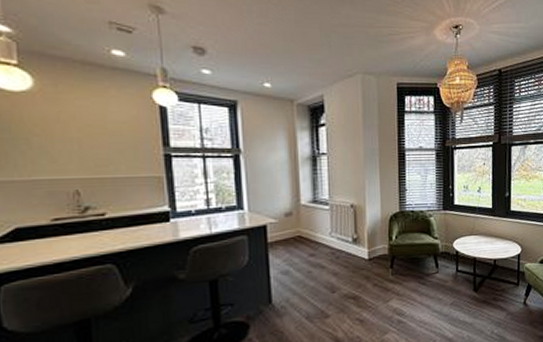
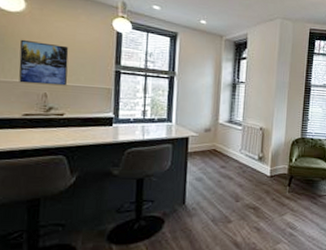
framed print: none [32,125,105,181] -> present [19,39,69,86]

